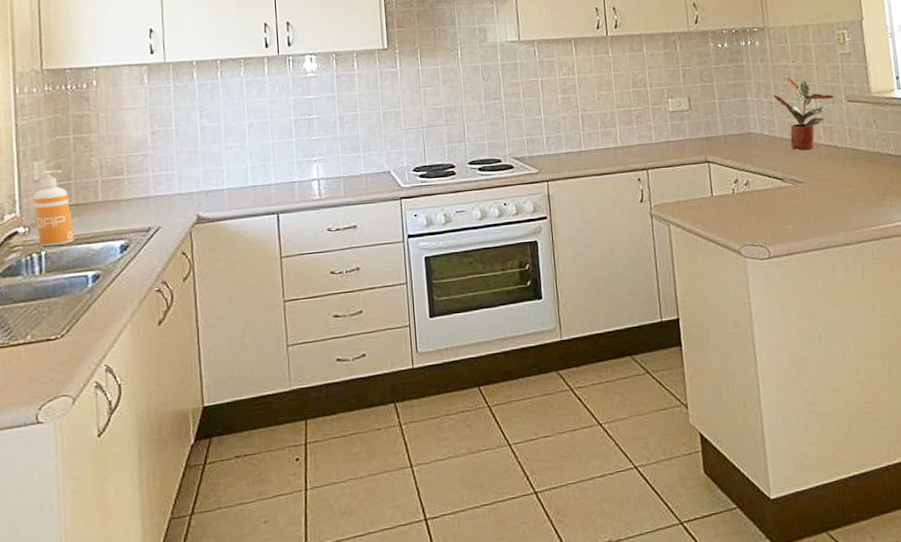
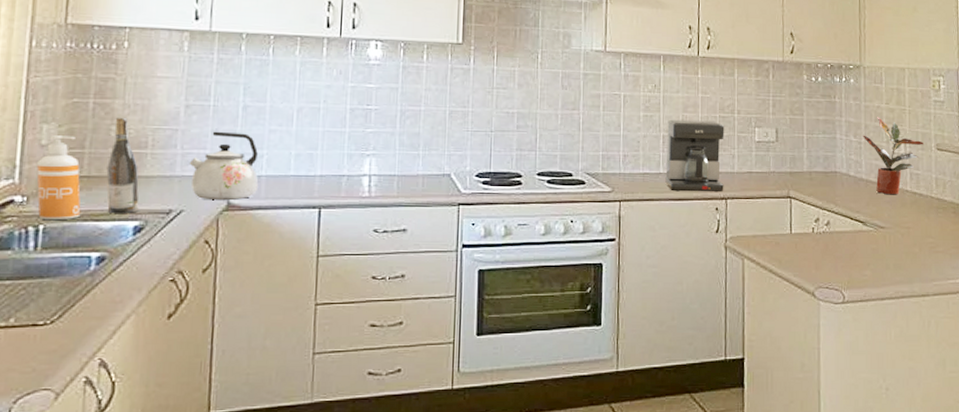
wine bottle: none [91,148,123,235] -> present [106,117,139,213]
kettle: none [160,152,223,216] -> present [189,131,259,201]
coffee maker: none [584,96,644,167] -> present [665,119,725,193]

